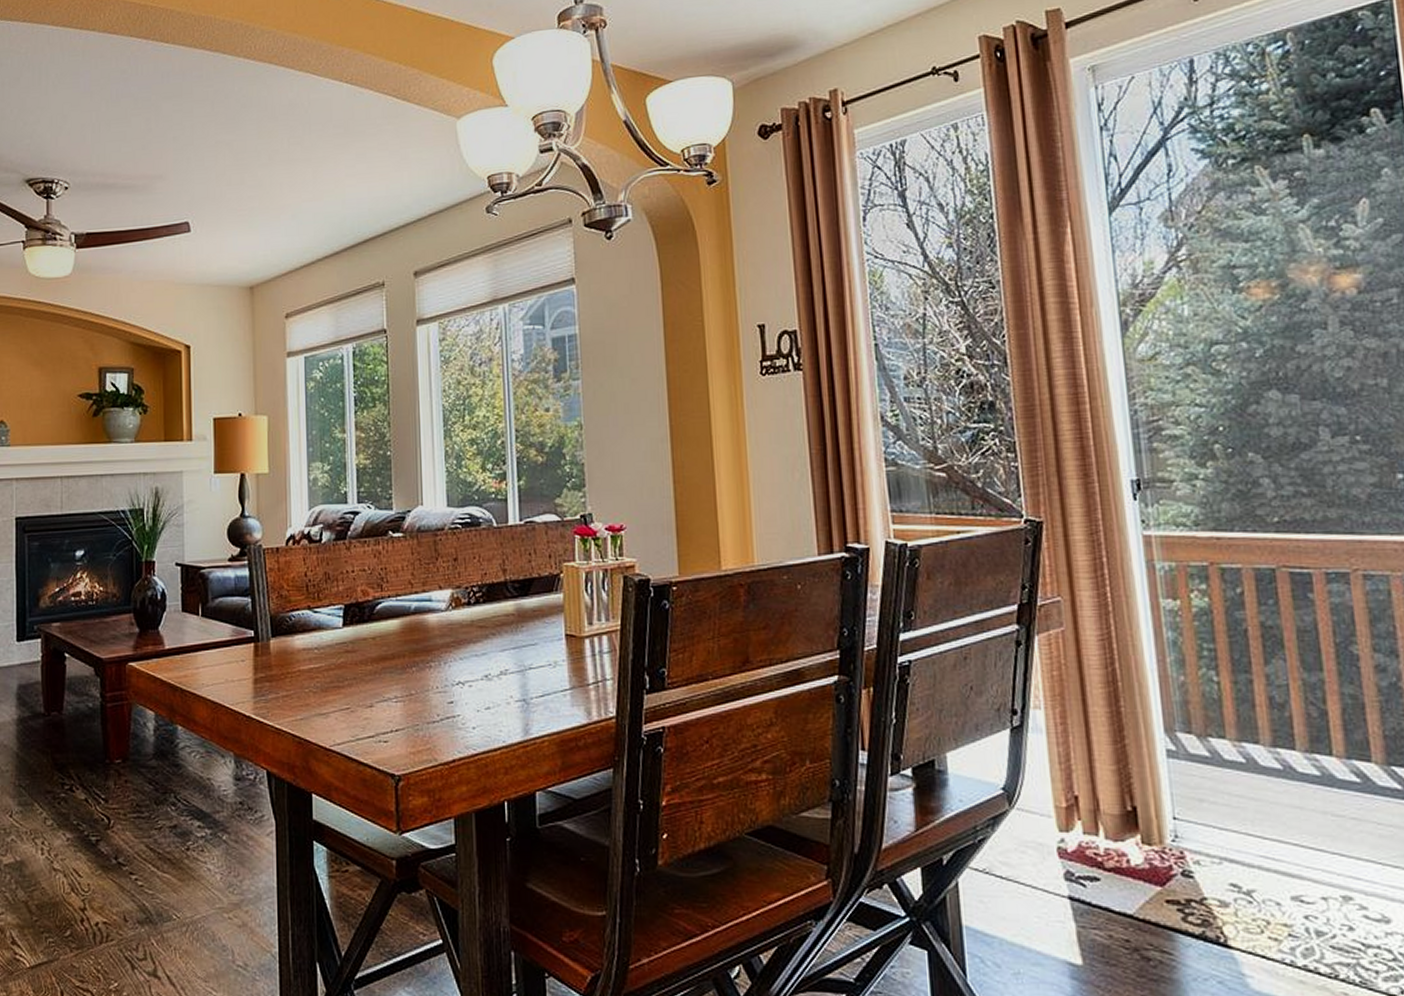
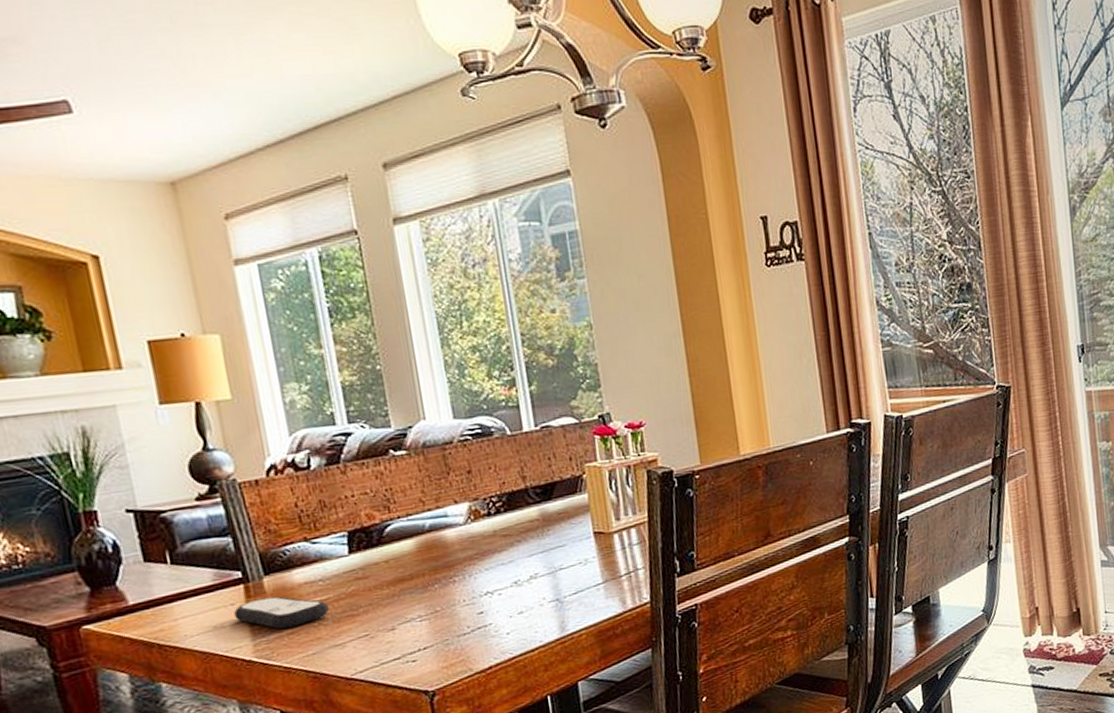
remote control: none [243,658,321,690] -> present [234,596,330,629]

